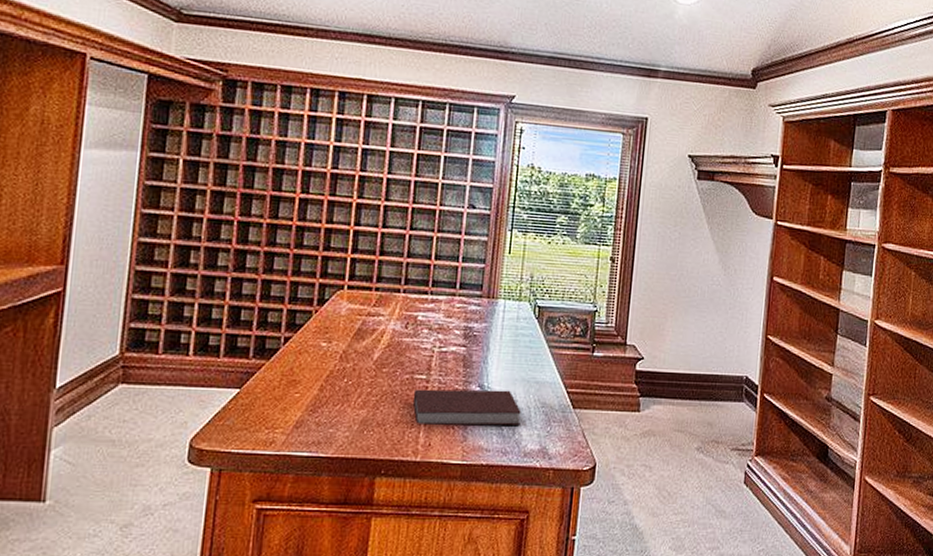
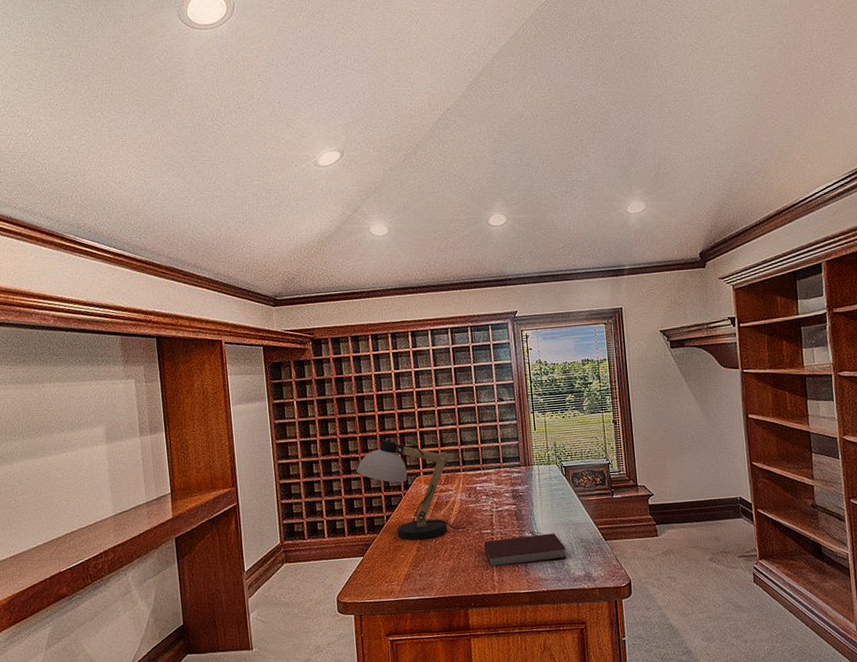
desk lamp: none [253,228,393,377] -> present [356,434,466,541]

